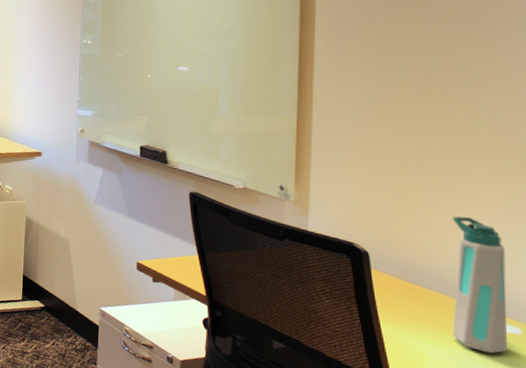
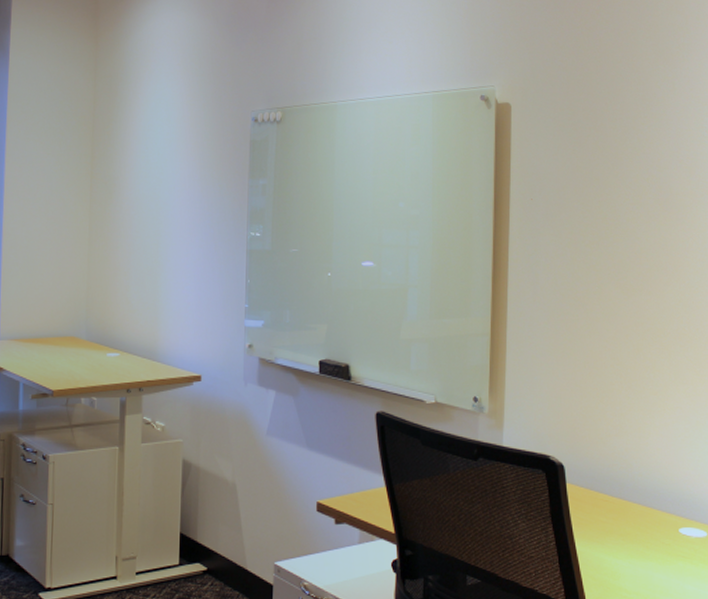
water bottle: present [452,216,508,354] -> none [644,416,695,562]

